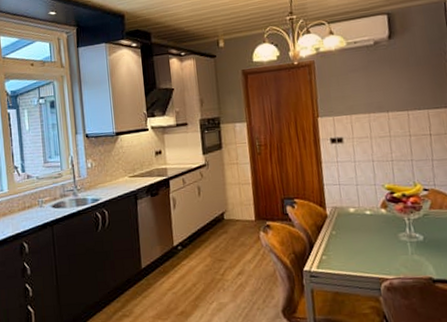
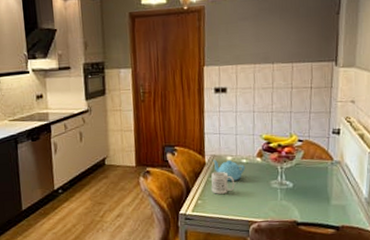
mug: none [334,223,360,249] -> present [211,171,234,194]
teapot: none [335,211,371,235] -> present [213,159,246,181]

